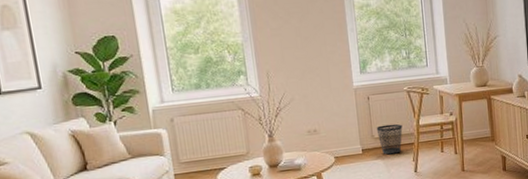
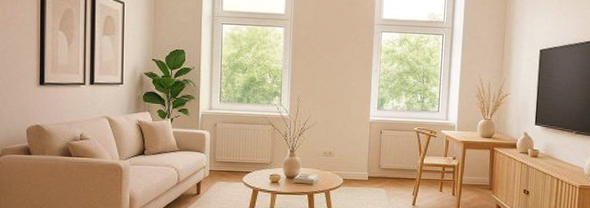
wastebasket: present [376,123,403,155] -> none [384,158,408,186]

